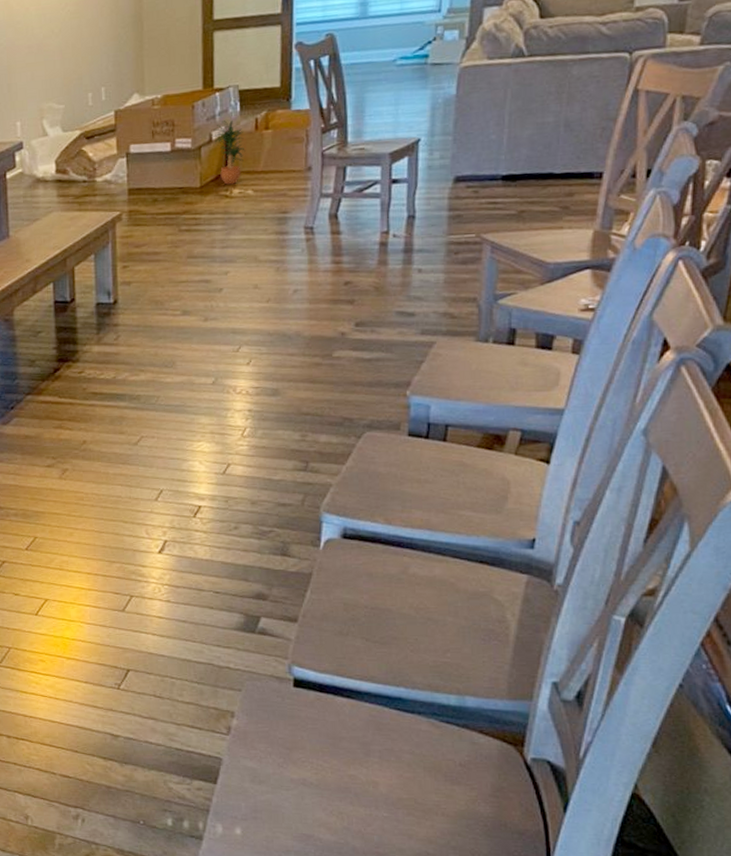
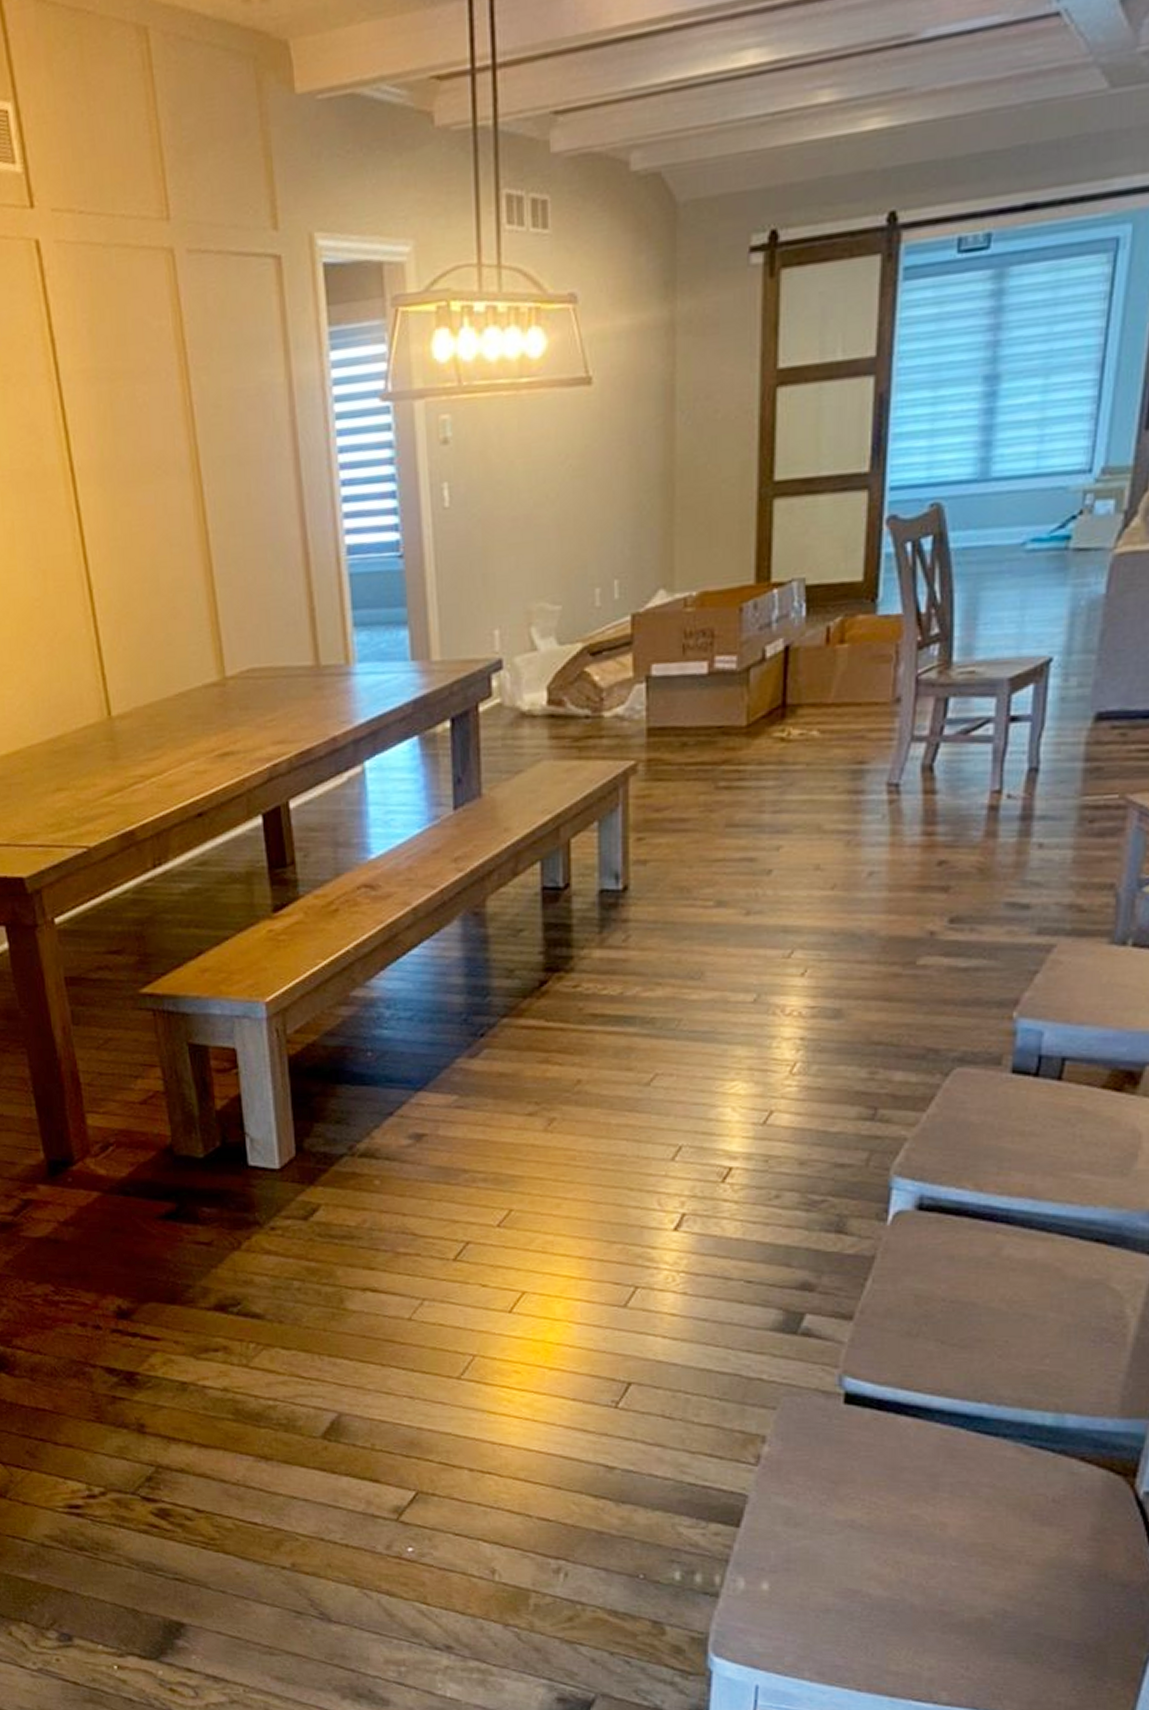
potted plant: present [213,120,245,185] -> none [768,629,811,723]

